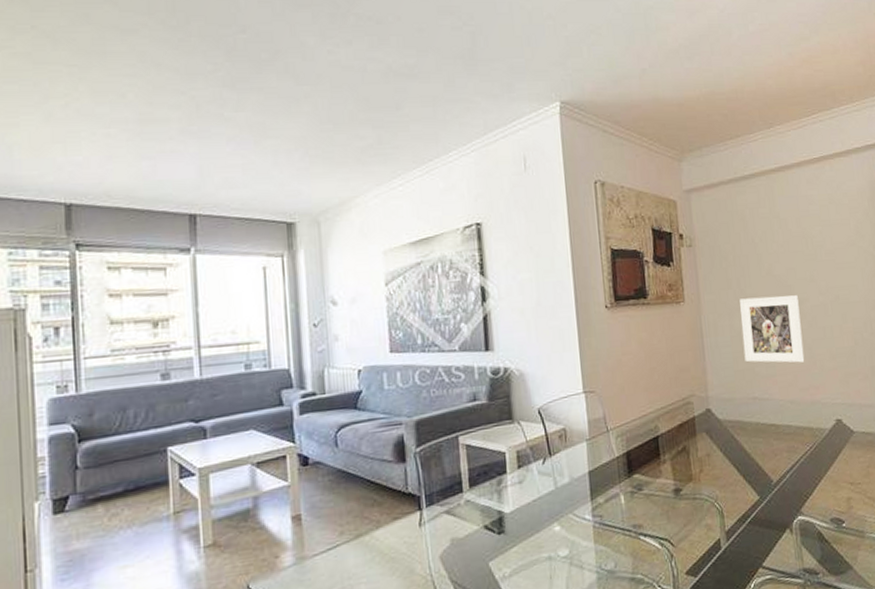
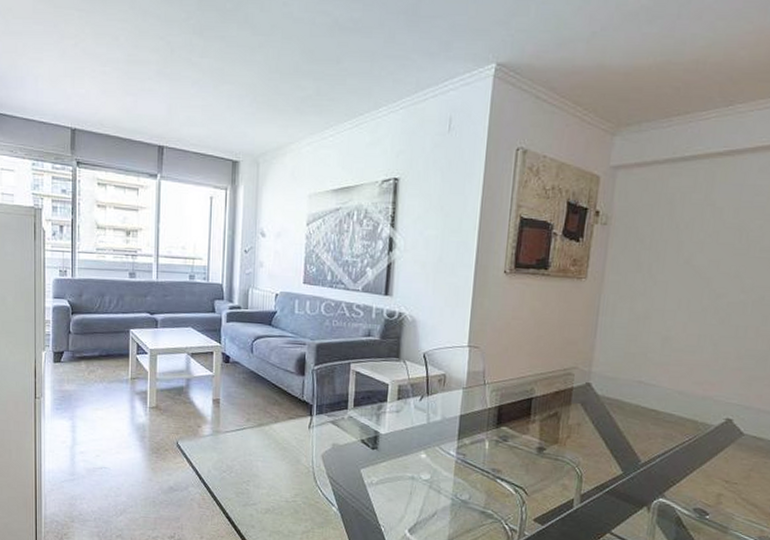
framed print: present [740,295,805,363] -> none [638,284,715,357]

